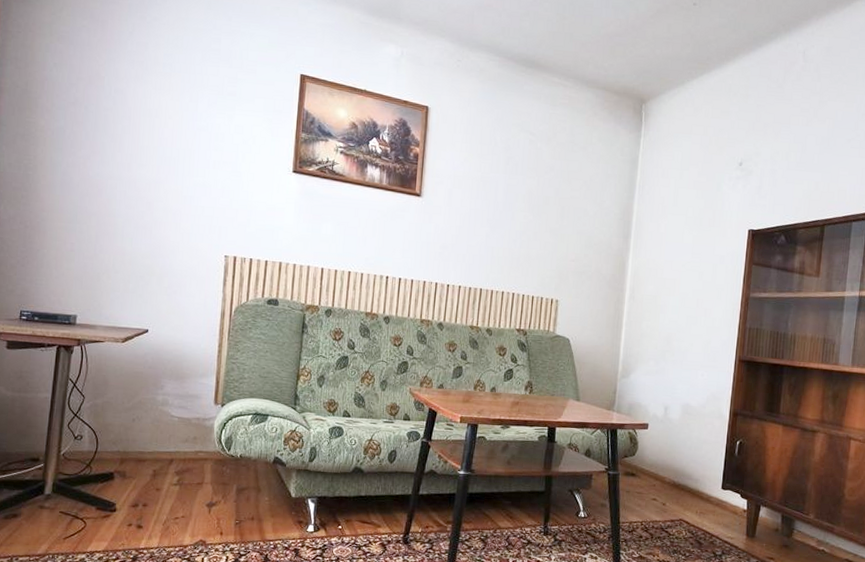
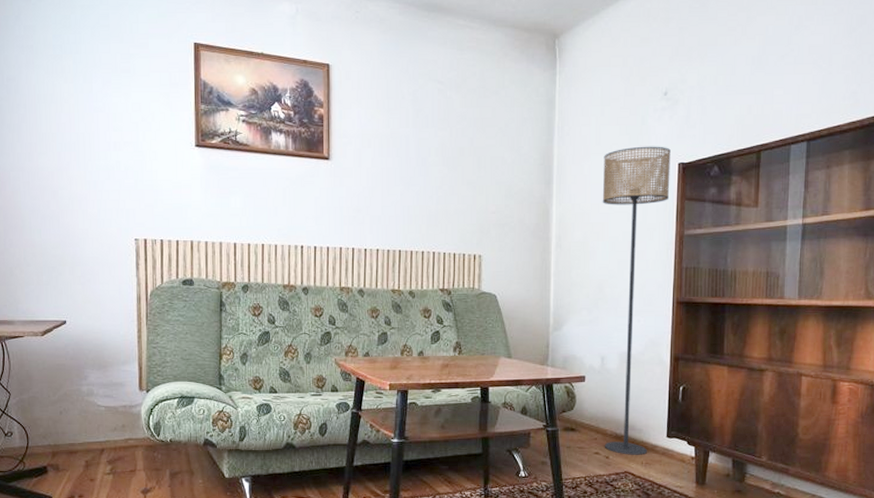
floor lamp: none [662,210,742,504] -> present [602,146,671,455]

